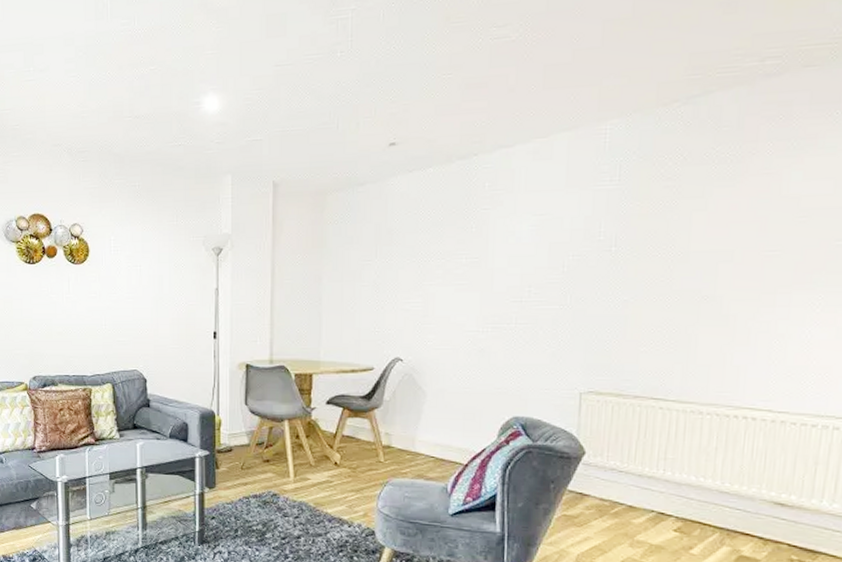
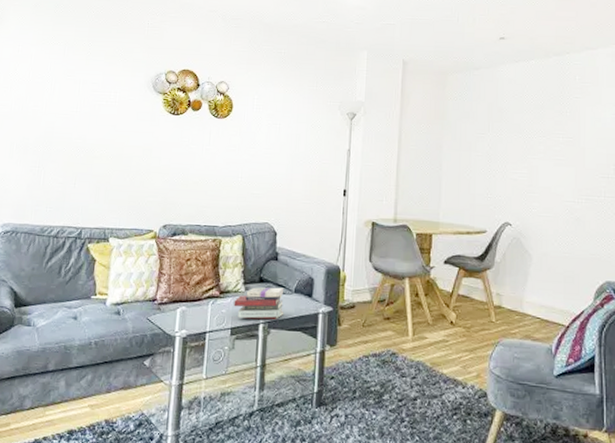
books: none [110,433,160,465] -> present [233,287,284,320]

